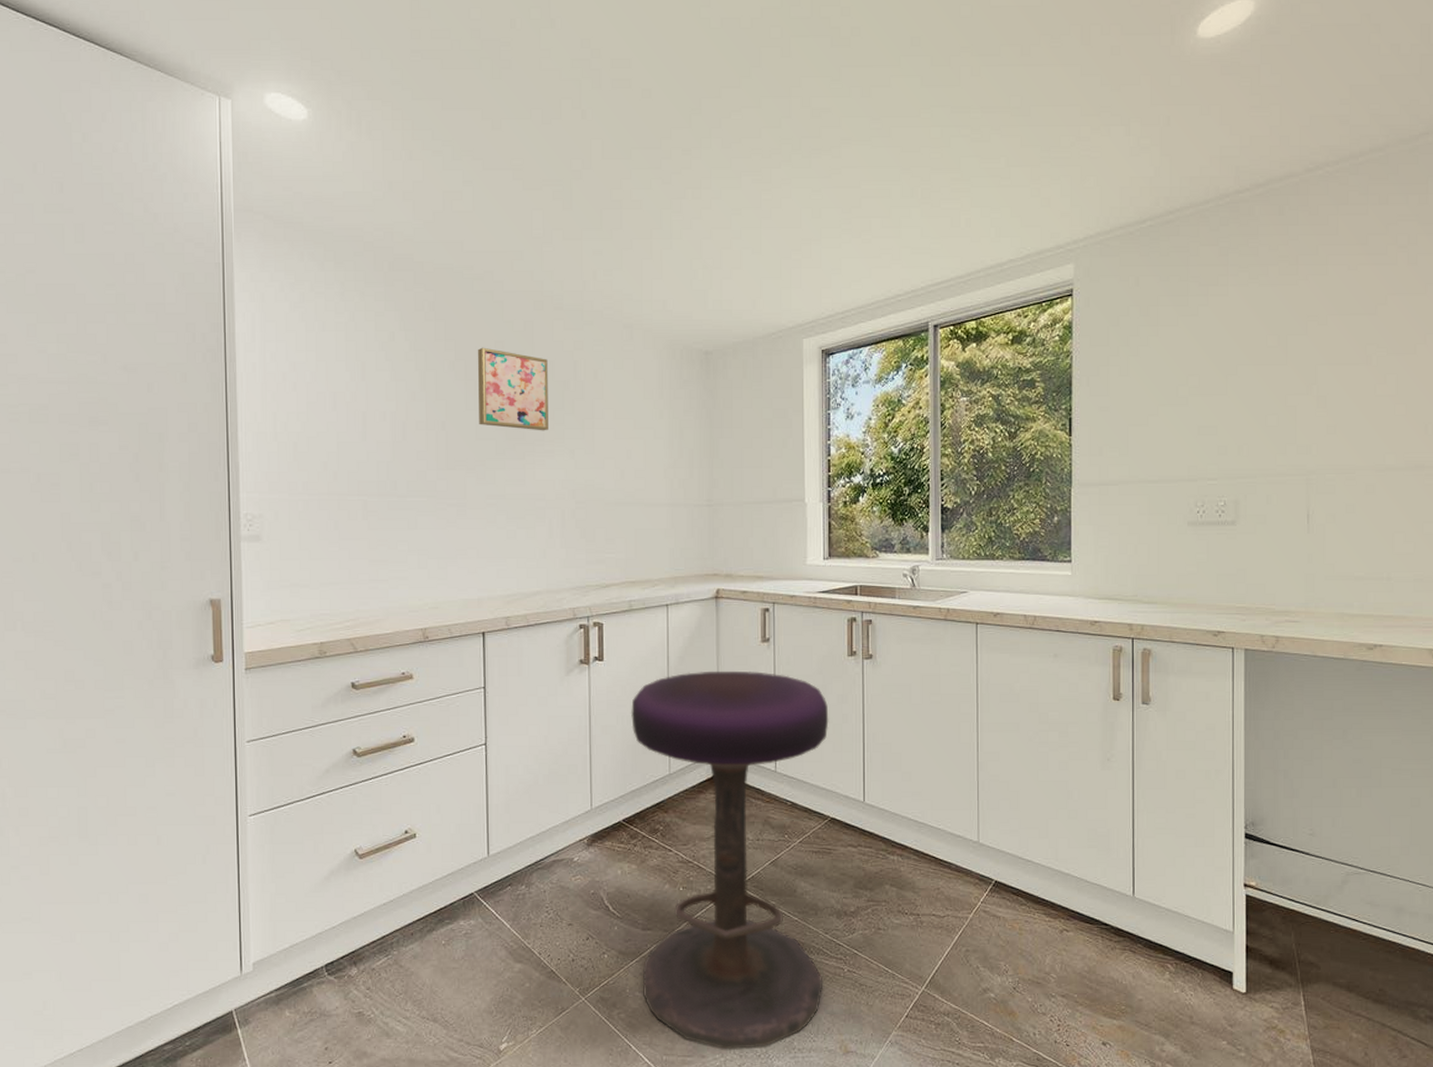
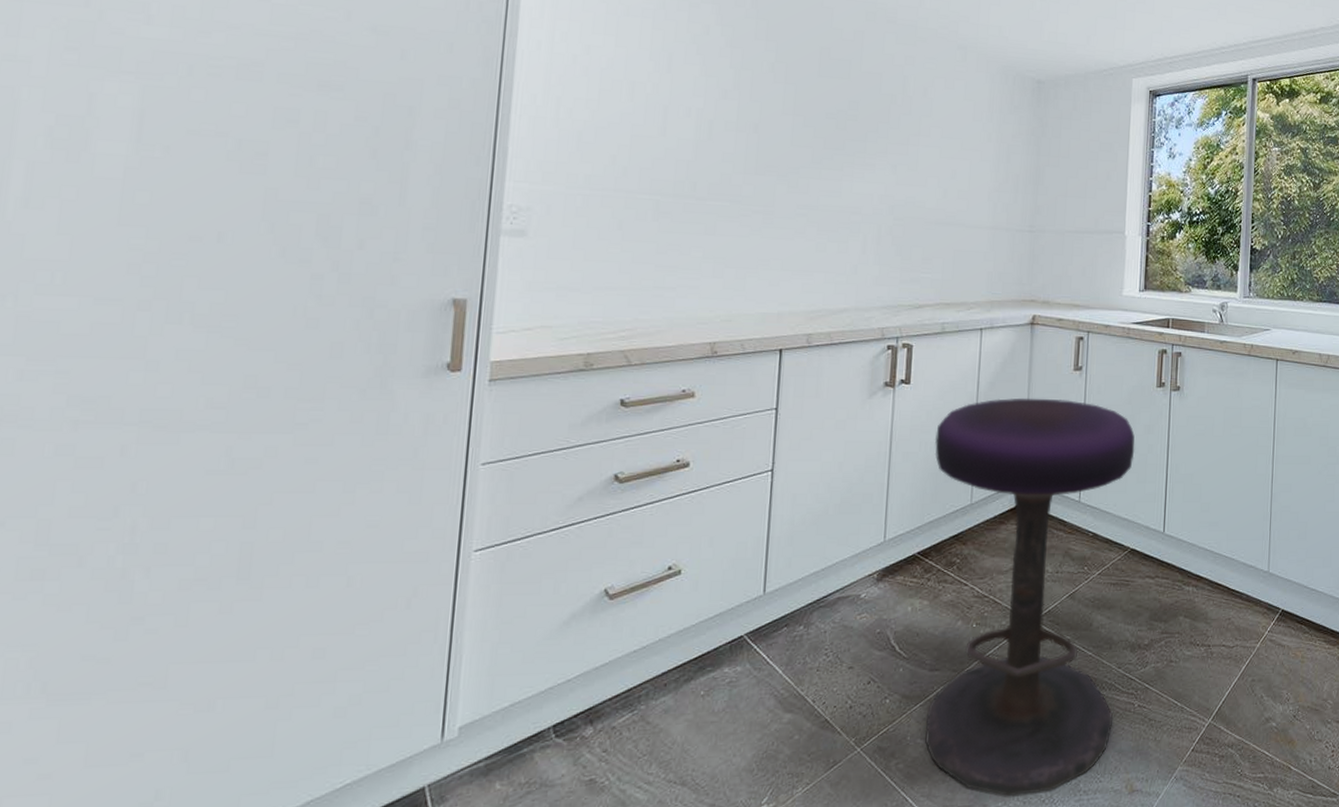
wall art: present [478,347,548,431] -> none [796,52,876,144]

